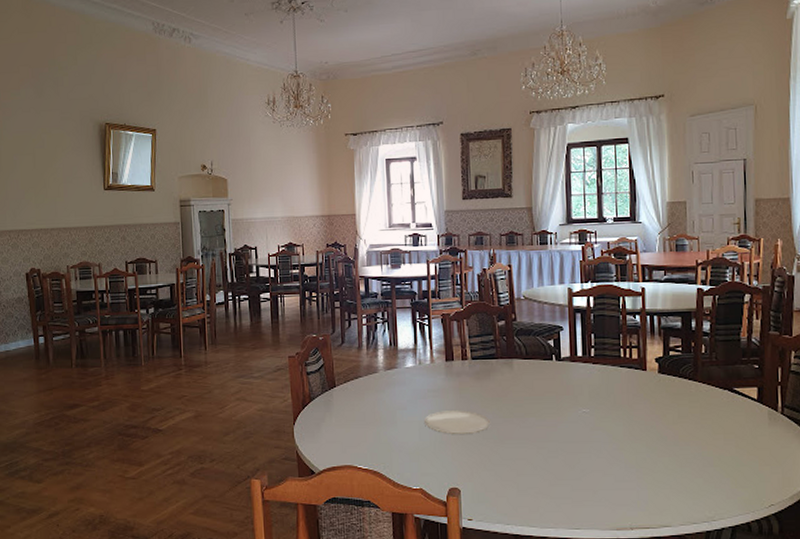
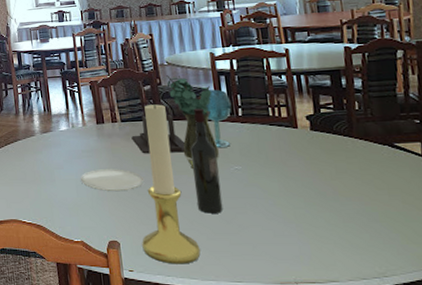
napkin holder: none [481,353,535,394] -> present [131,115,185,153]
candle holder: none [483,338,542,512] -> present [142,101,201,264]
vase: none [522,311,568,412] -> present [167,75,219,170]
wine bottle: none [540,347,568,458] -> present [190,108,224,214]
wine glass: none [555,327,585,389] -> present [200,89,232,147]

